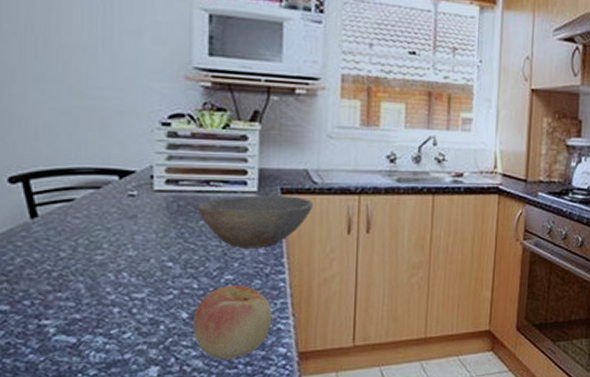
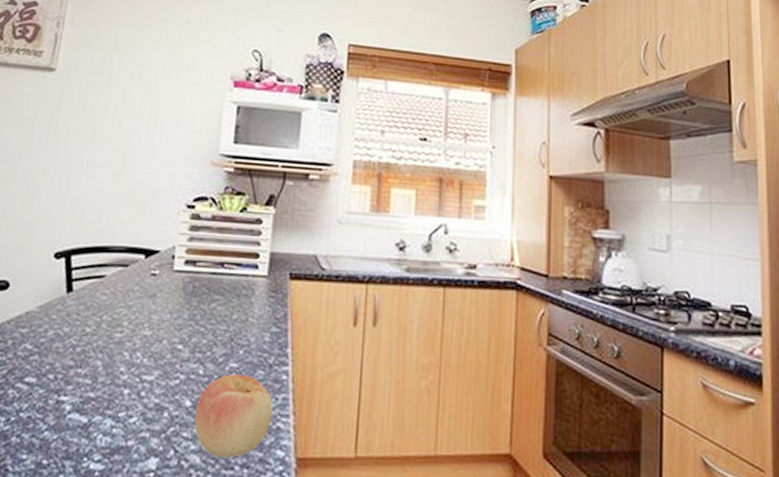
bowl: present [197,195,313,249] -> none [210,279,320,336]

